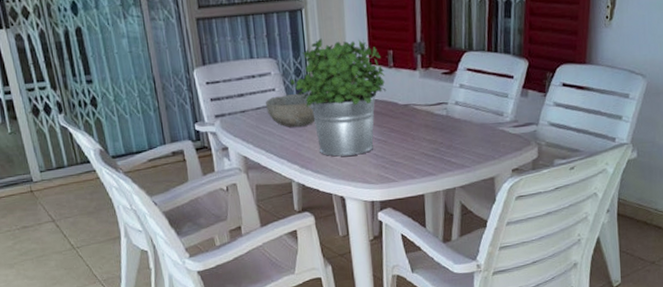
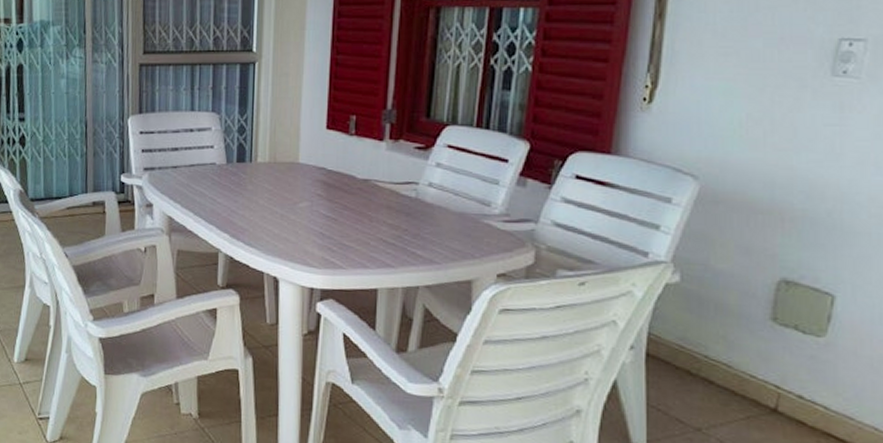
bowl: present [266,93,316,127] -> none [201,153,255,191]
potted plant: present [290,38,387,157] -> none [231,95,344,231]

